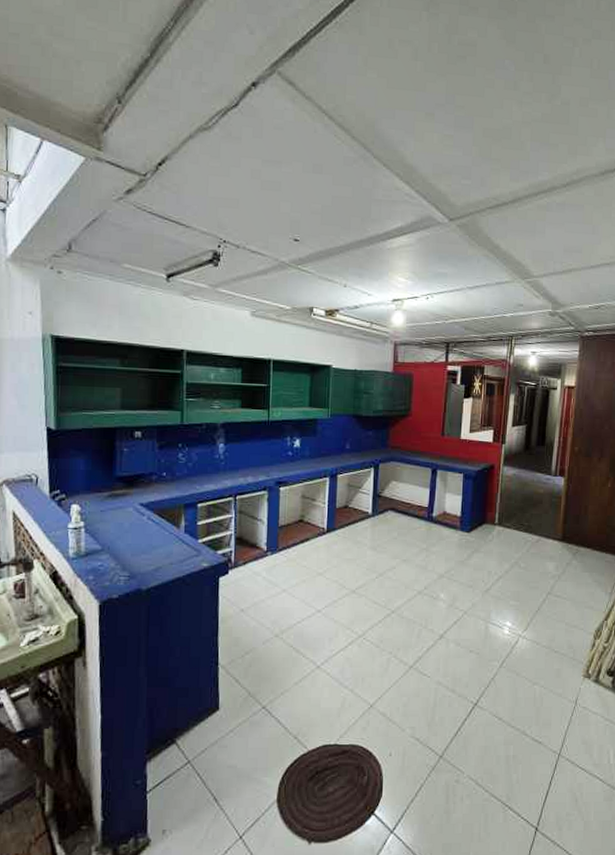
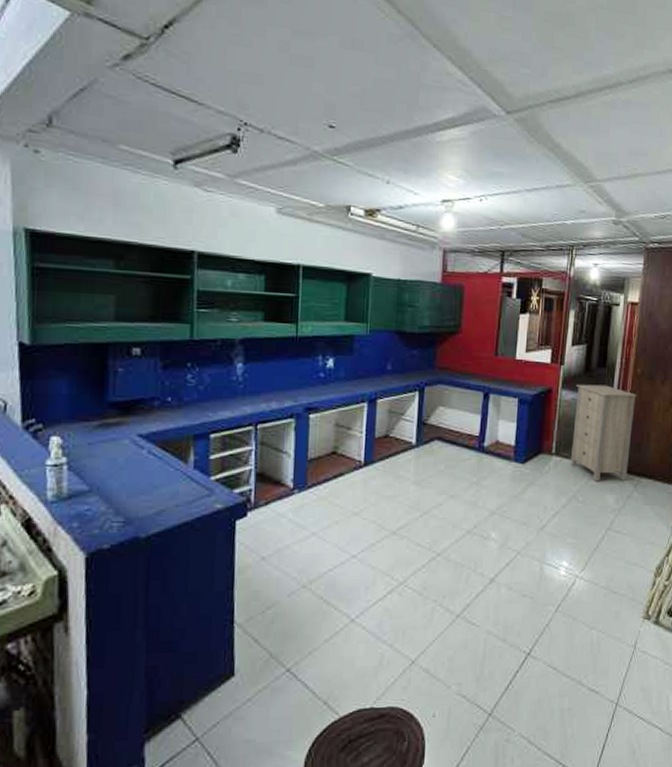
storage cabinet: none [512,461,574,550] -> present [570,384,637,482]

